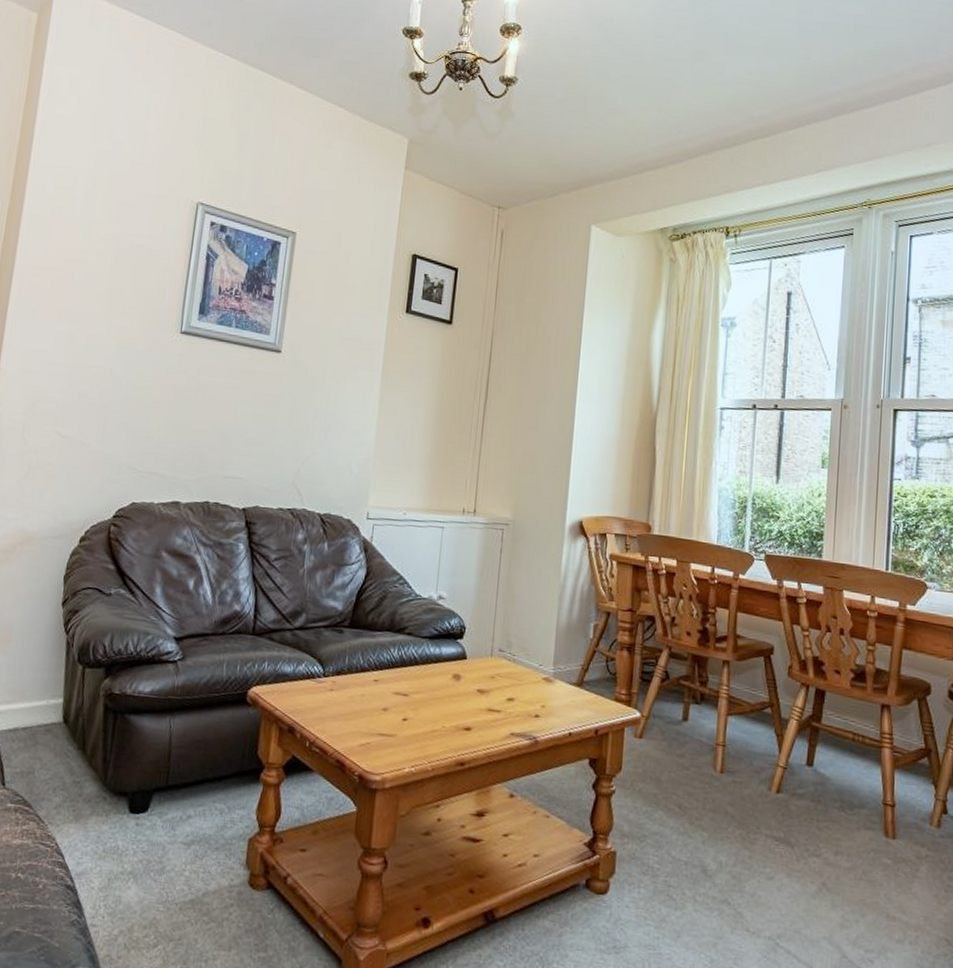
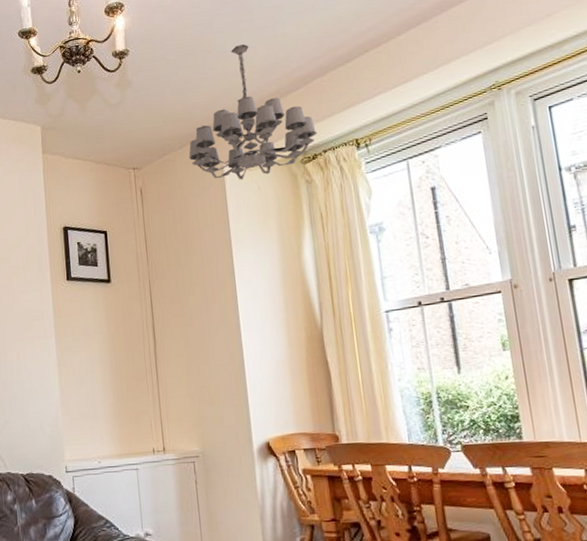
chandelier: none [558,101,691,244] -> present [189,44,318,180]

